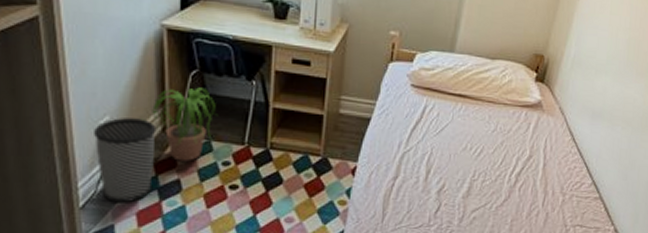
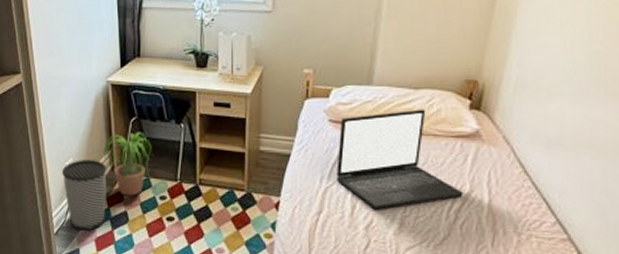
laptop: none [414,78,524,175] -> present [336,109,464,210]

